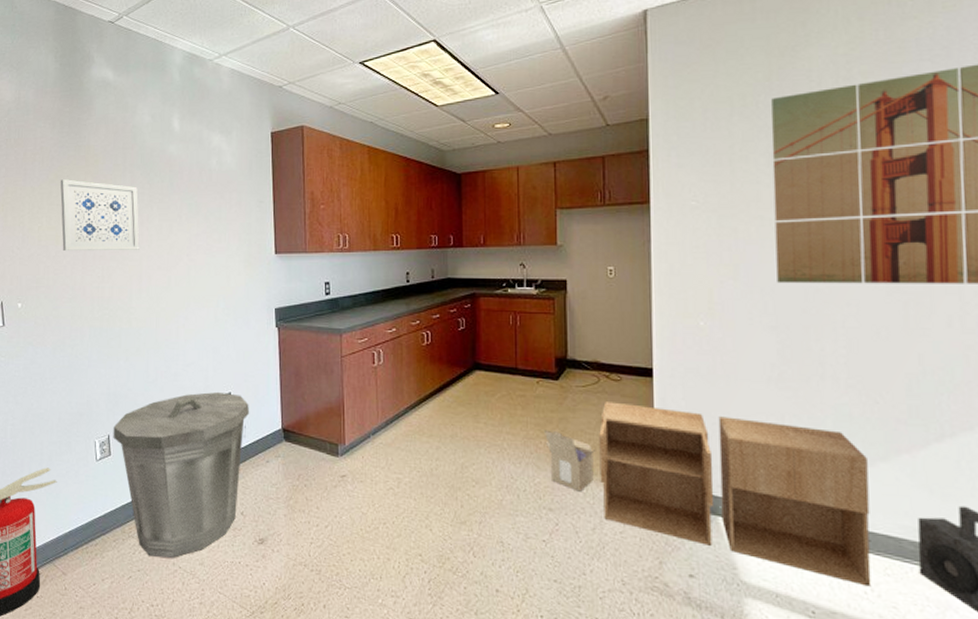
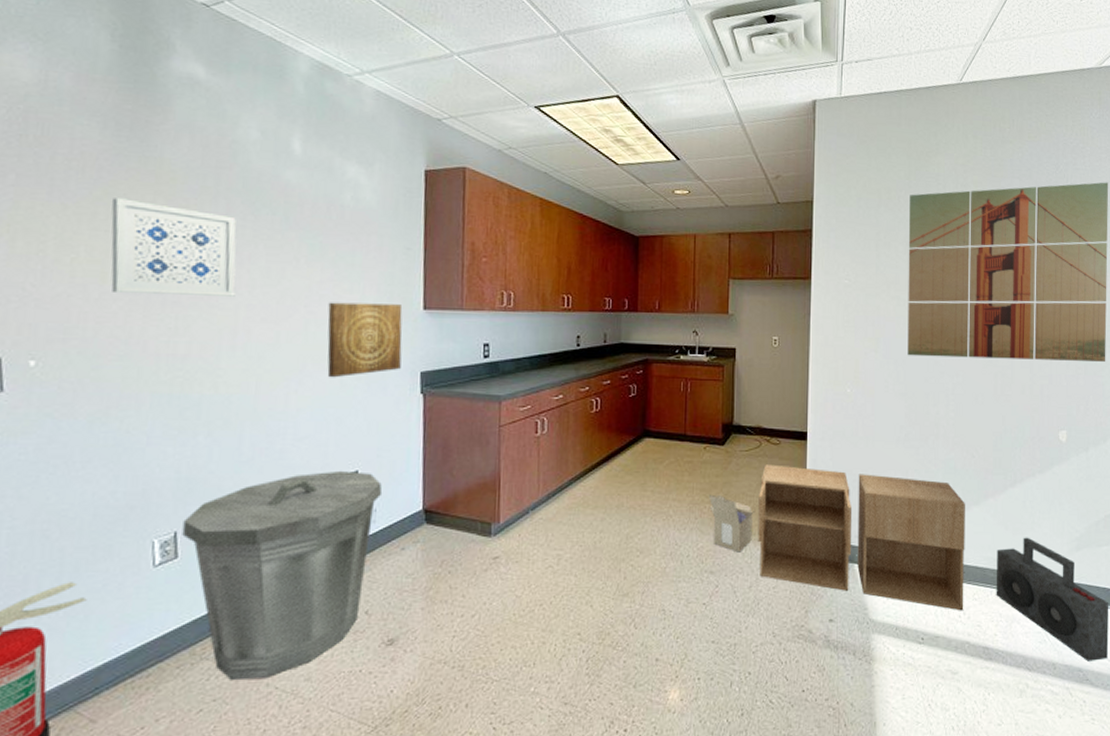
wall art: none [203,250,260,314] -> present [327,302,403,378]

